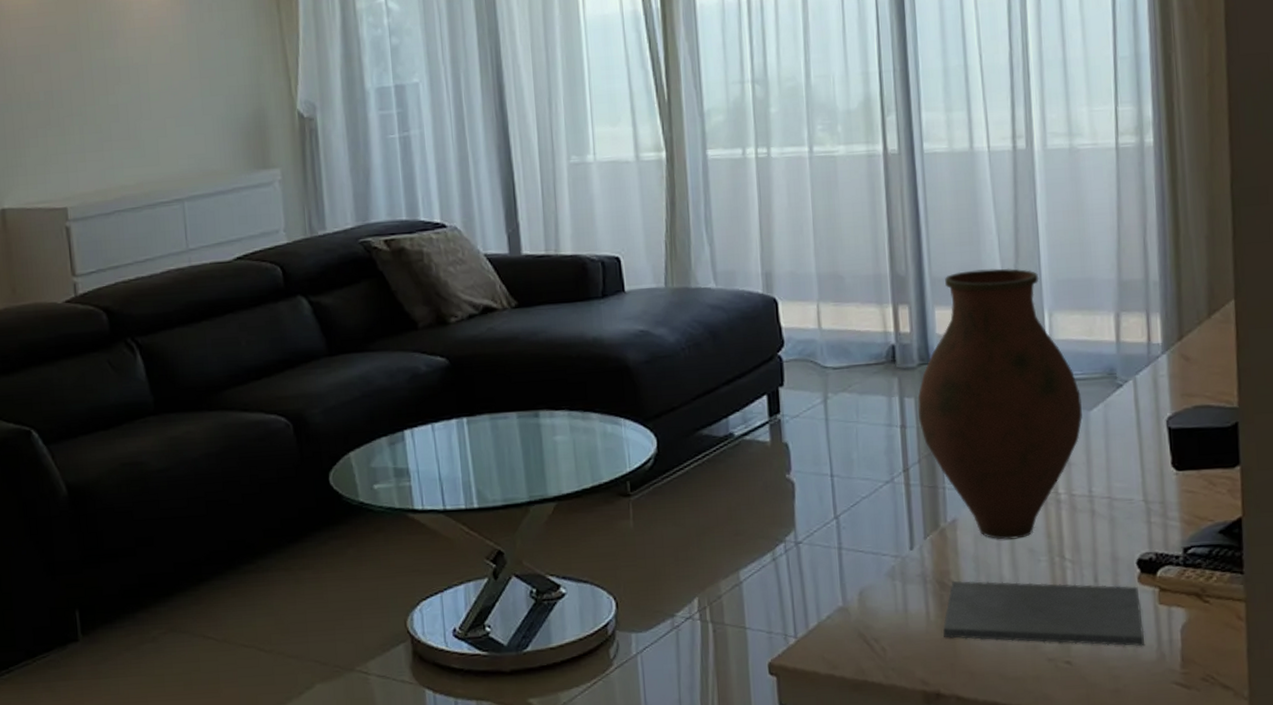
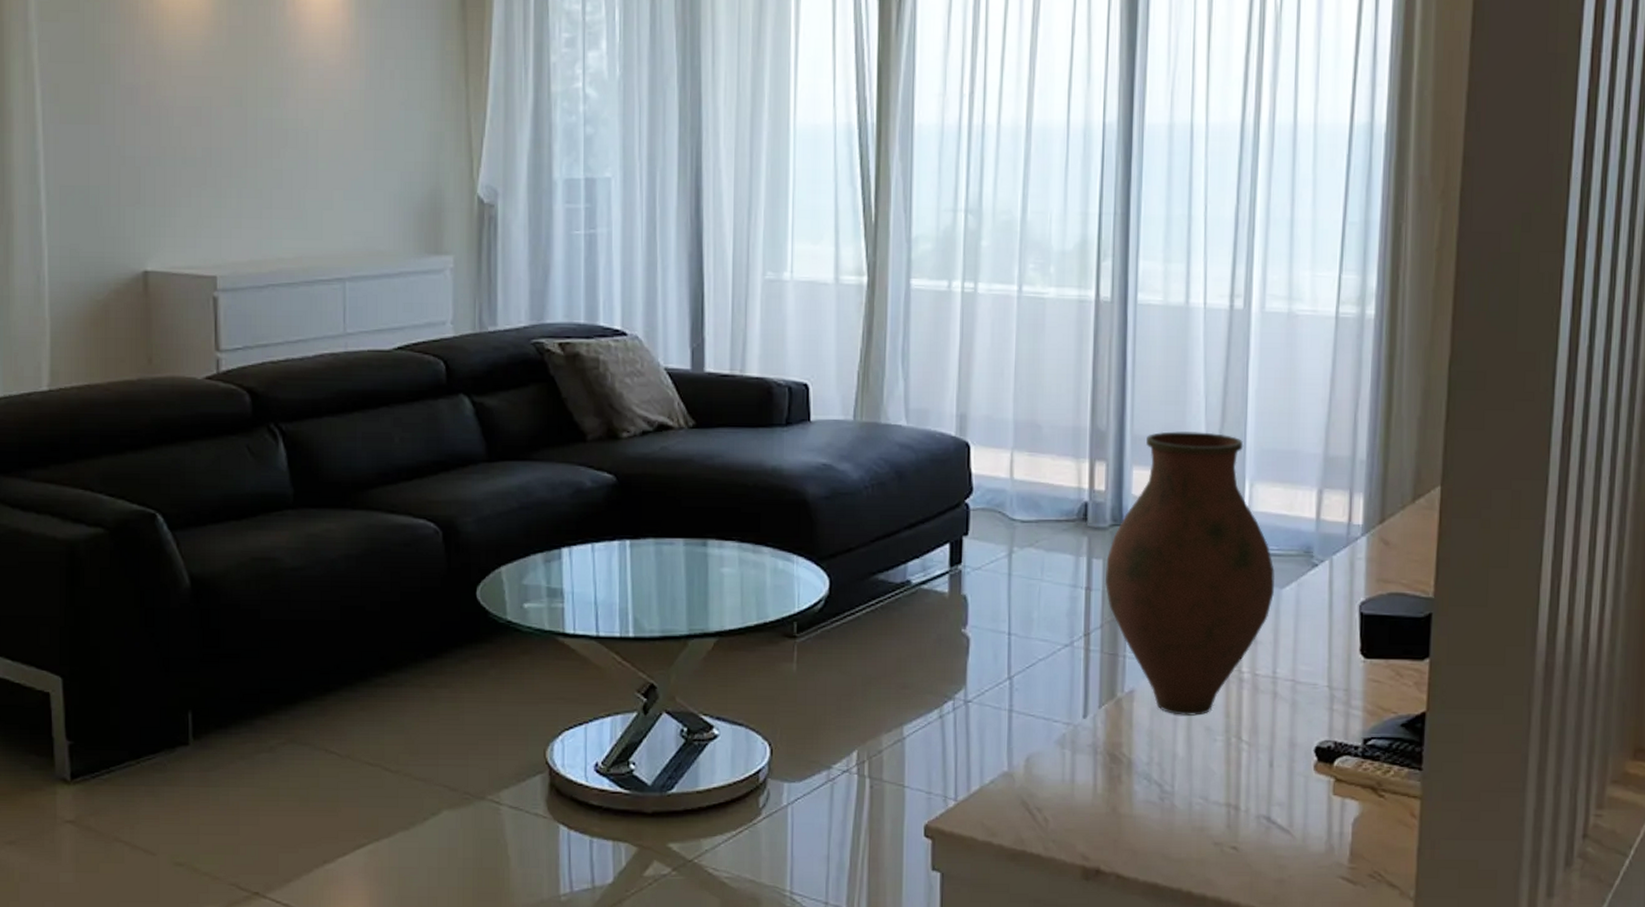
notepad: present [943,581,1145,647] -> none [1109,755,1316,837]

